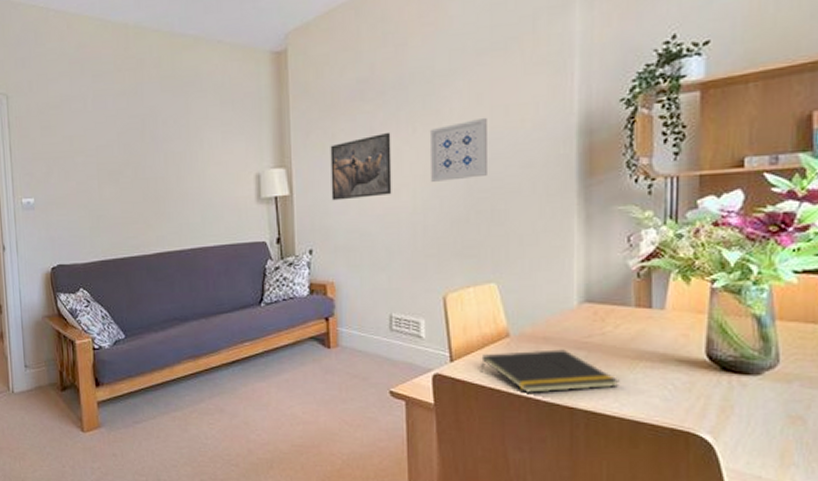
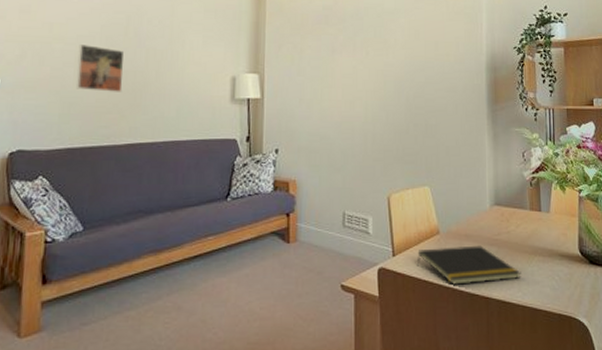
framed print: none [99,155,146,202] -> present [75,44,125,92]
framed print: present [330,132,392,201] -> none [297,52,349,107]
wall art: present [429,117,487,182] -> none [379,49,422,98]

